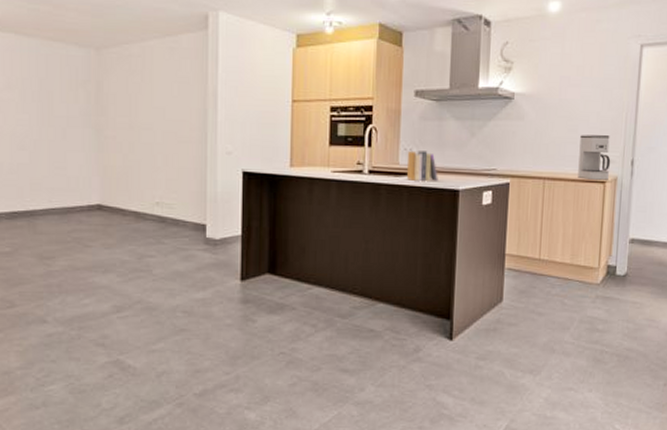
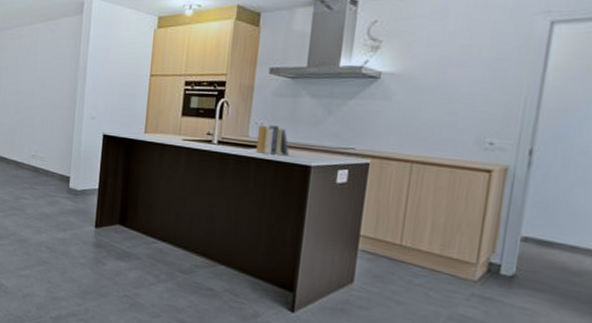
coffee maker: present [578,135,611,180] -> none [455,118,501,169]

